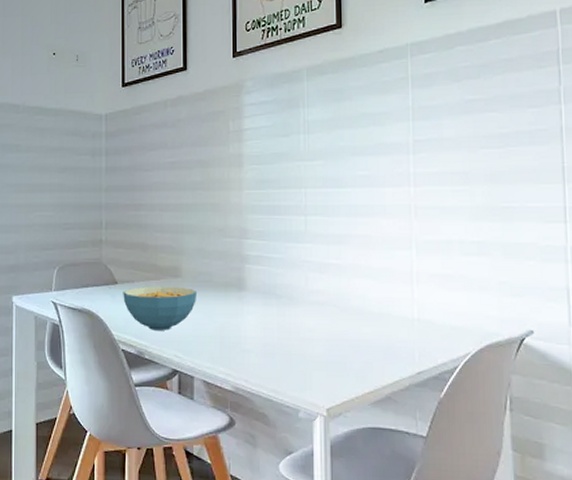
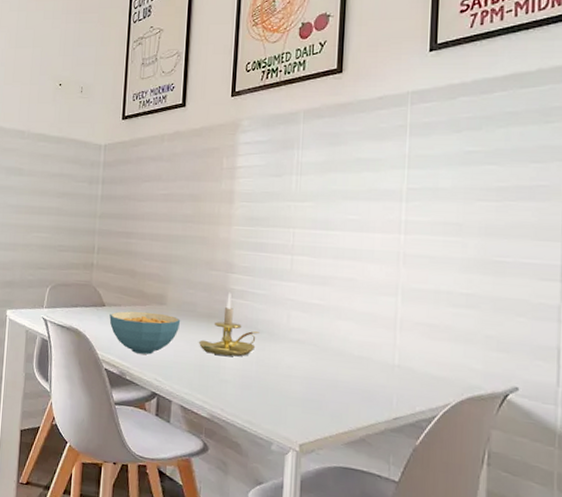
candle holder: none [217,258,278,324] -> present [198,292,259,357]

